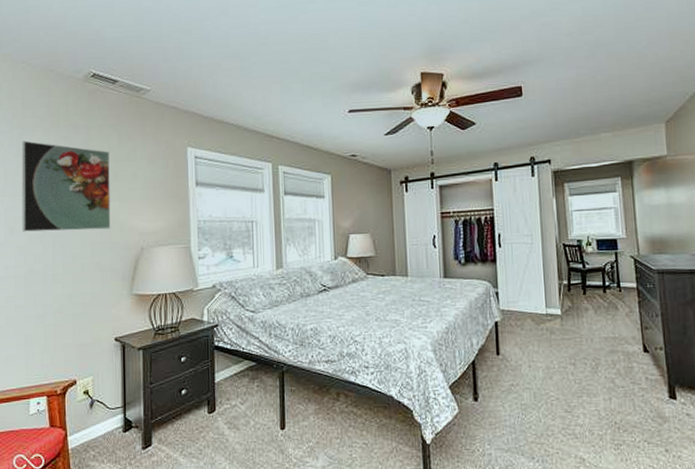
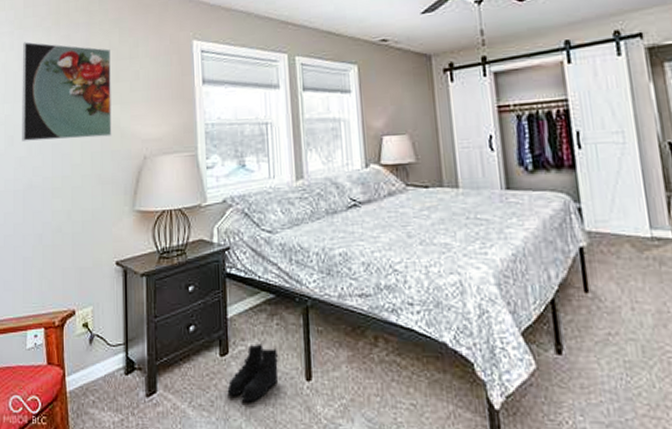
boots: none [214,402,259,449] -> present [227,343,279,403]

